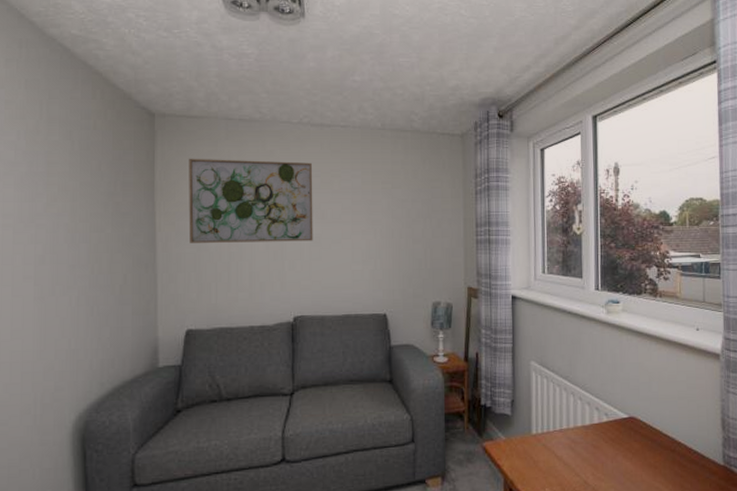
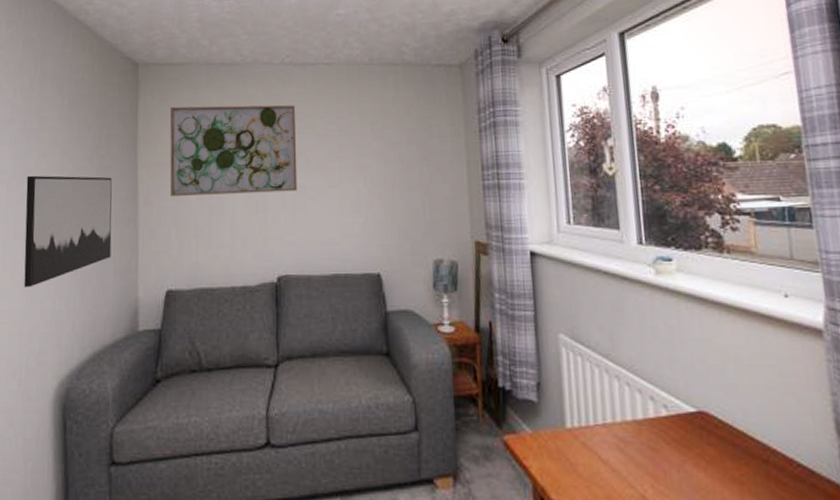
wall art: none [35,219,130,329] -> present [24,175,112,288]

